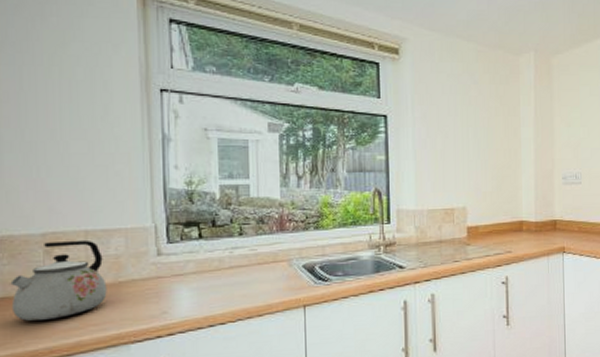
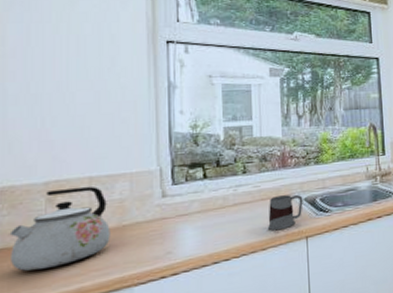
mug: none [264,260,302,297] -> present [268,194,303,231]

